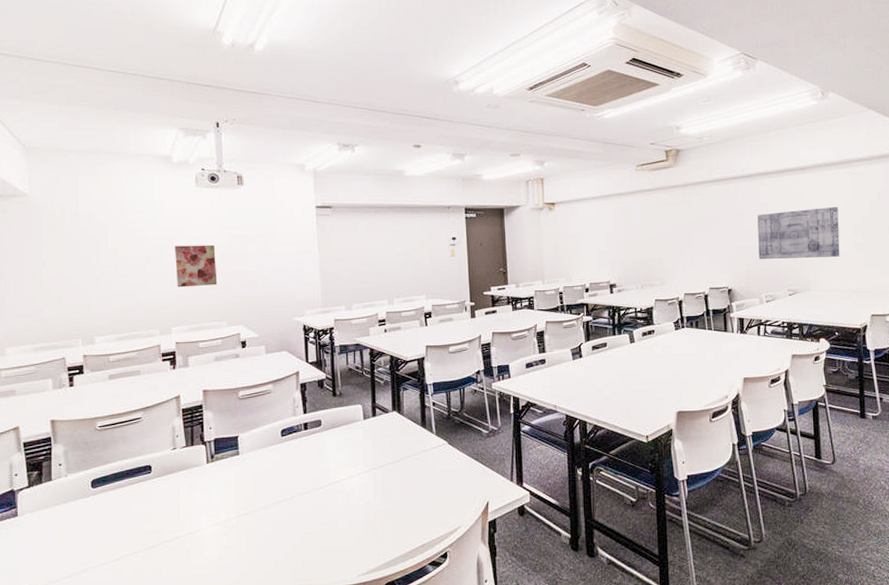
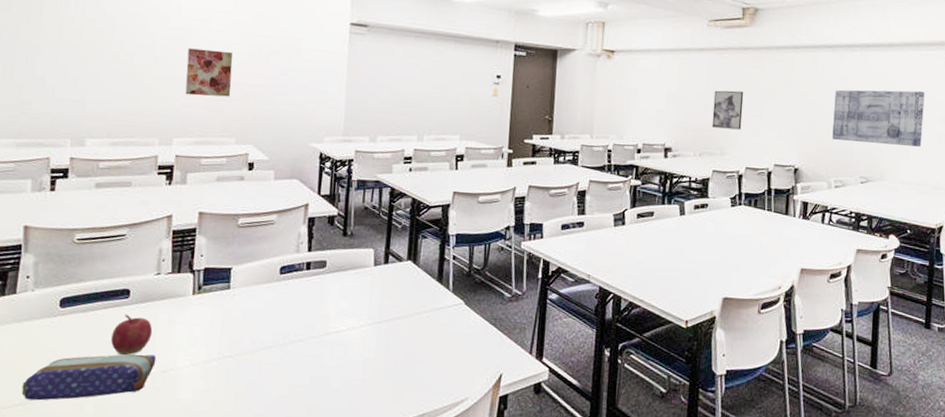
pencil case: none [68,520,182,572] -> present [21,354,156,401]
apple: none [141,487,176,523] -> present [111,314,153,355]
wall art: none [648,226,677,261] -> present [711,90,744,130]

